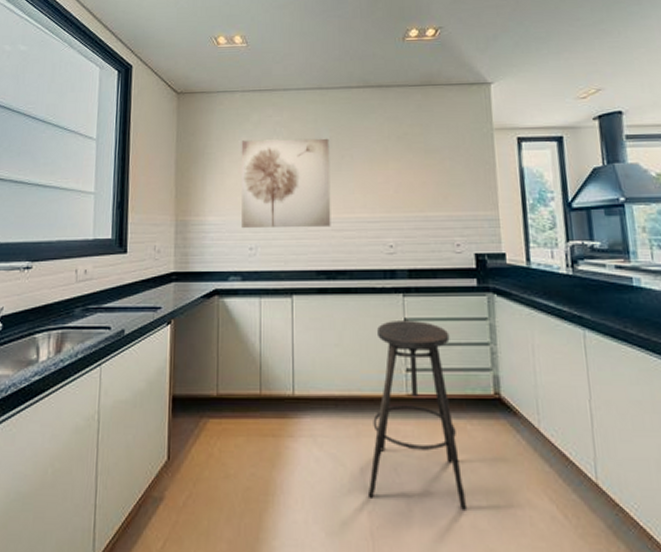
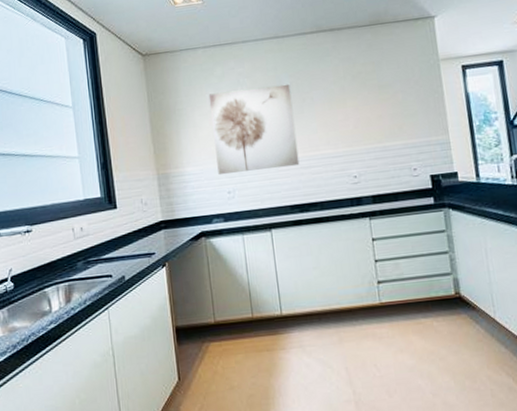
stool: present [367,321,468,510] -> none [349,239,439,391]

